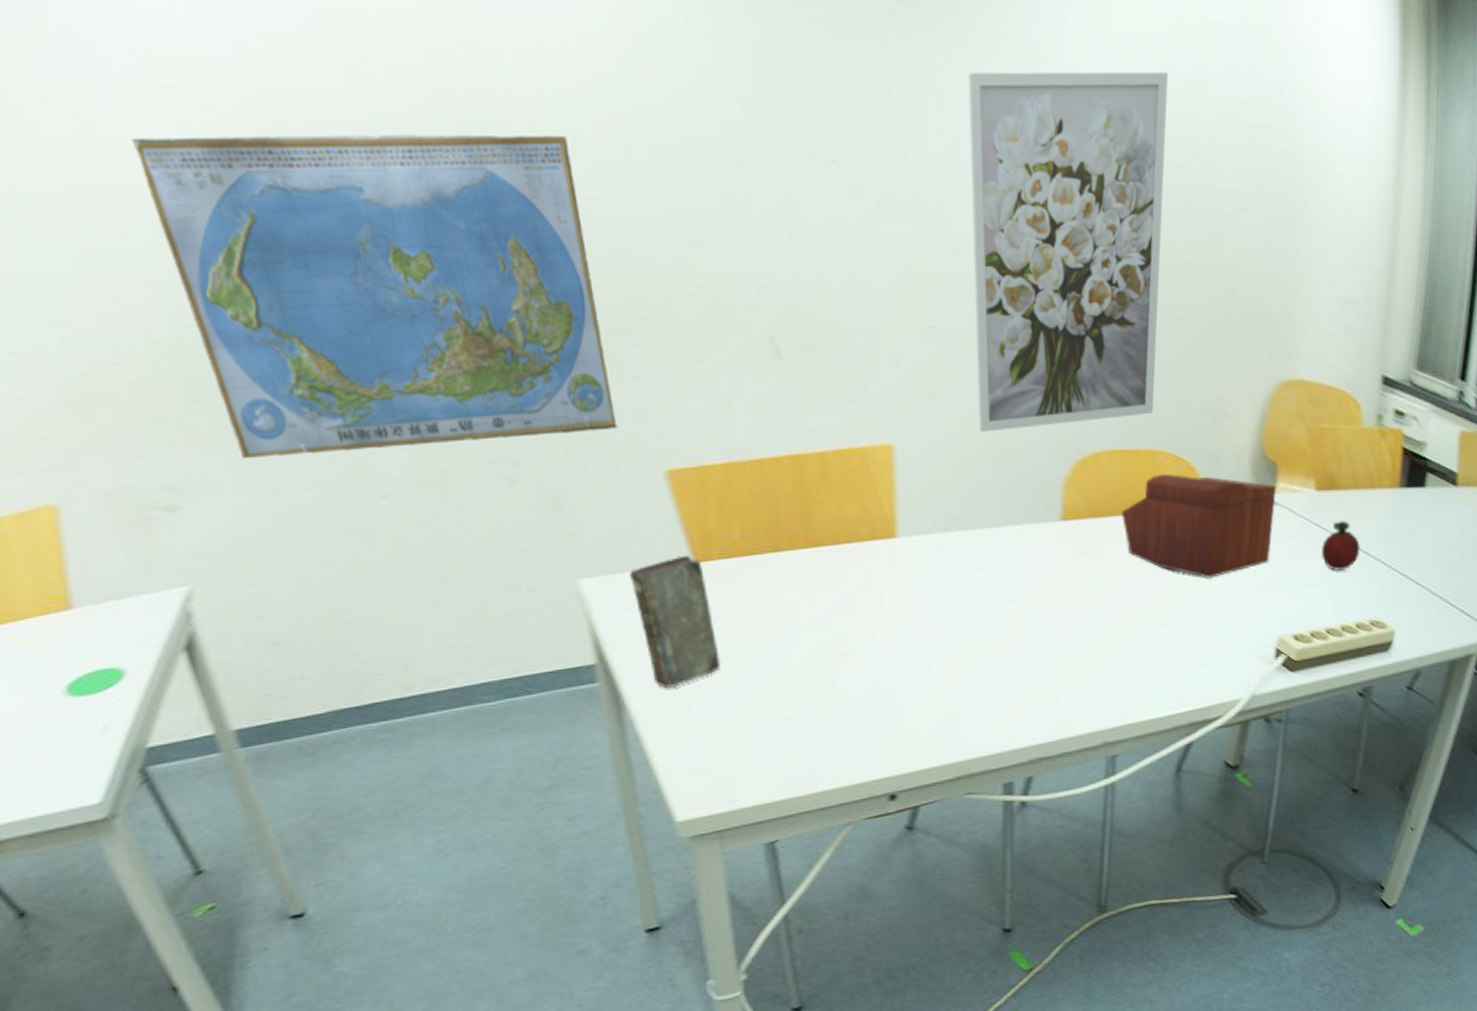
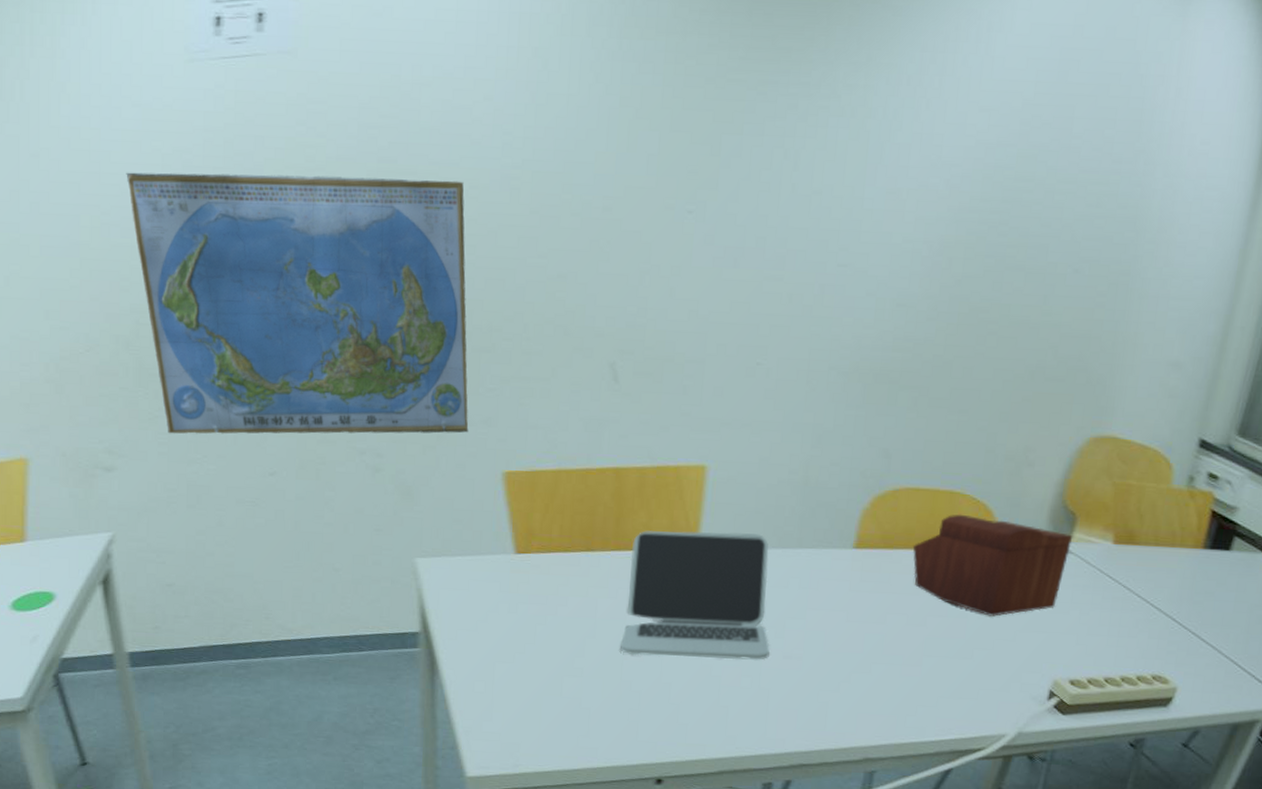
book: present [629,555,721,689] -> none [458,546,525,660]
laptop: none [825,515,990,663] -> present [620,531,770,660]
wall art: present [967,71,1168,432] -> none [788,136,1019,462]
fruit: present [1321,520,1360,570] -> none [1109,574,1152,623]

